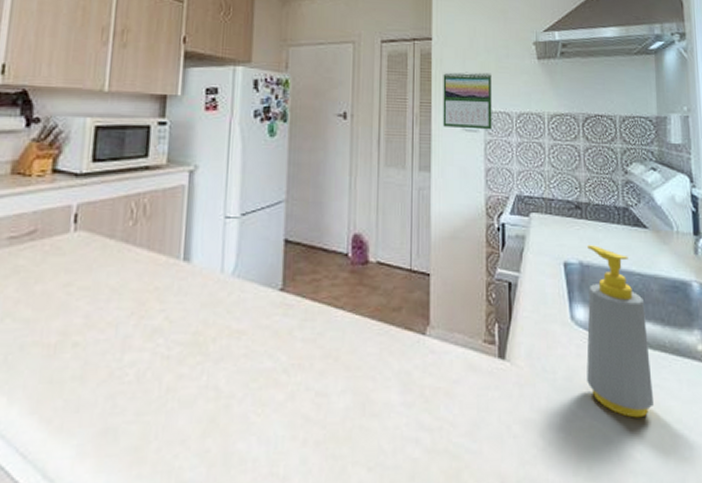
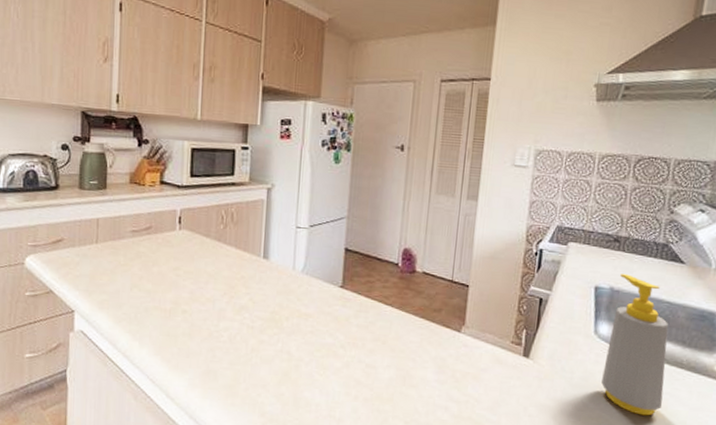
calendar: present [443,72,492,130] -> none [493,111,547,167]

